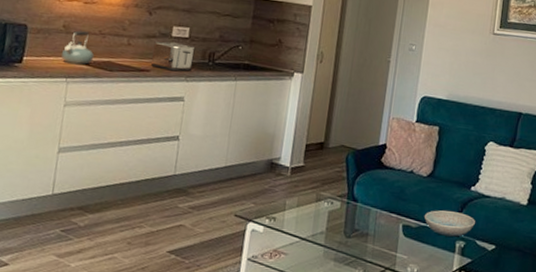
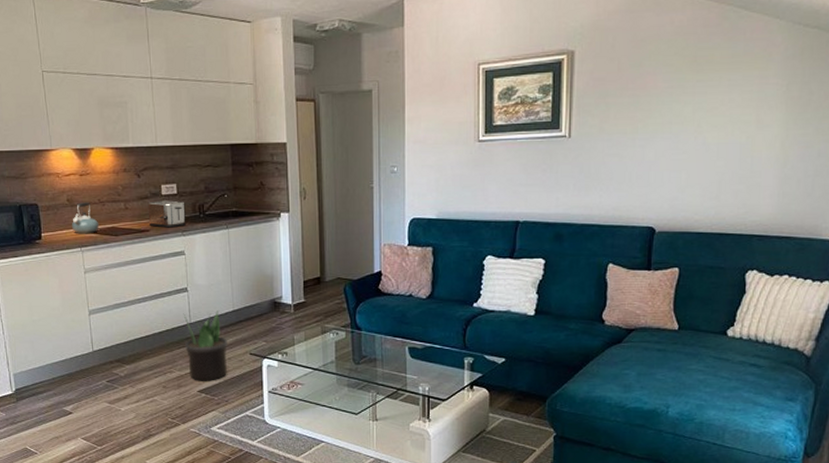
planter: none [162,163,212,241] -> present [183,311,228,381]
dish: present [424,210,475,237] -> none [430,330,481,354]

